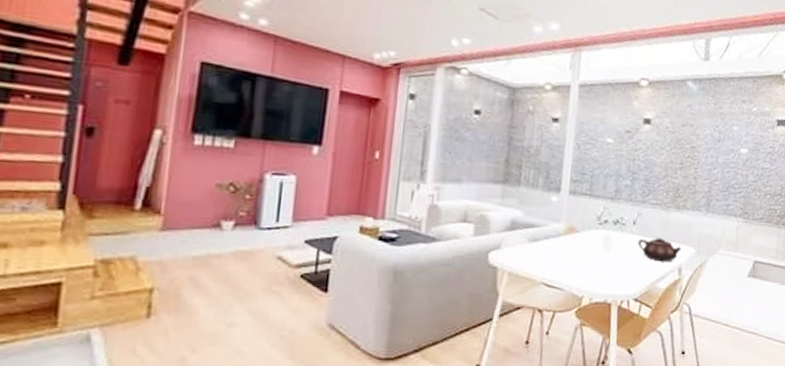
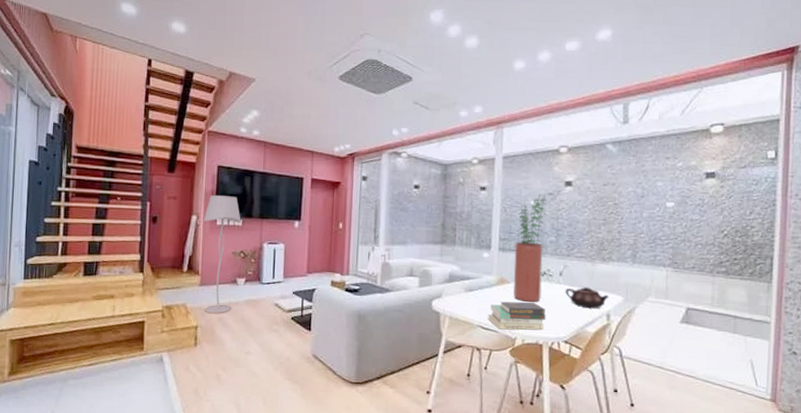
floor lamp: none [165,102,233,272] -> present [203,195,241,315]
books: none [552,254,617,287] -> present [488,301,546,330]
vase: none [583,130,624,255] -> present [513,193,547,302]

